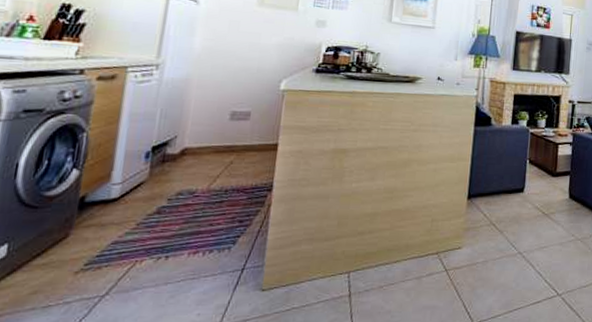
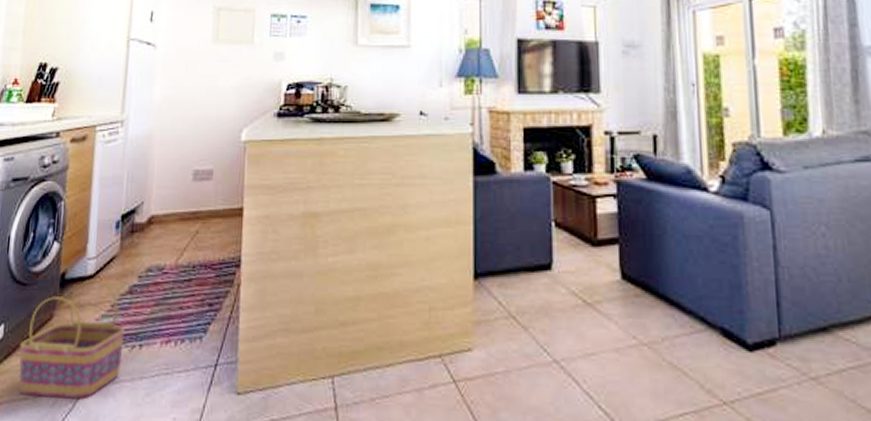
basket: none [24,202,151,306] -> present [18,279,125,399]

